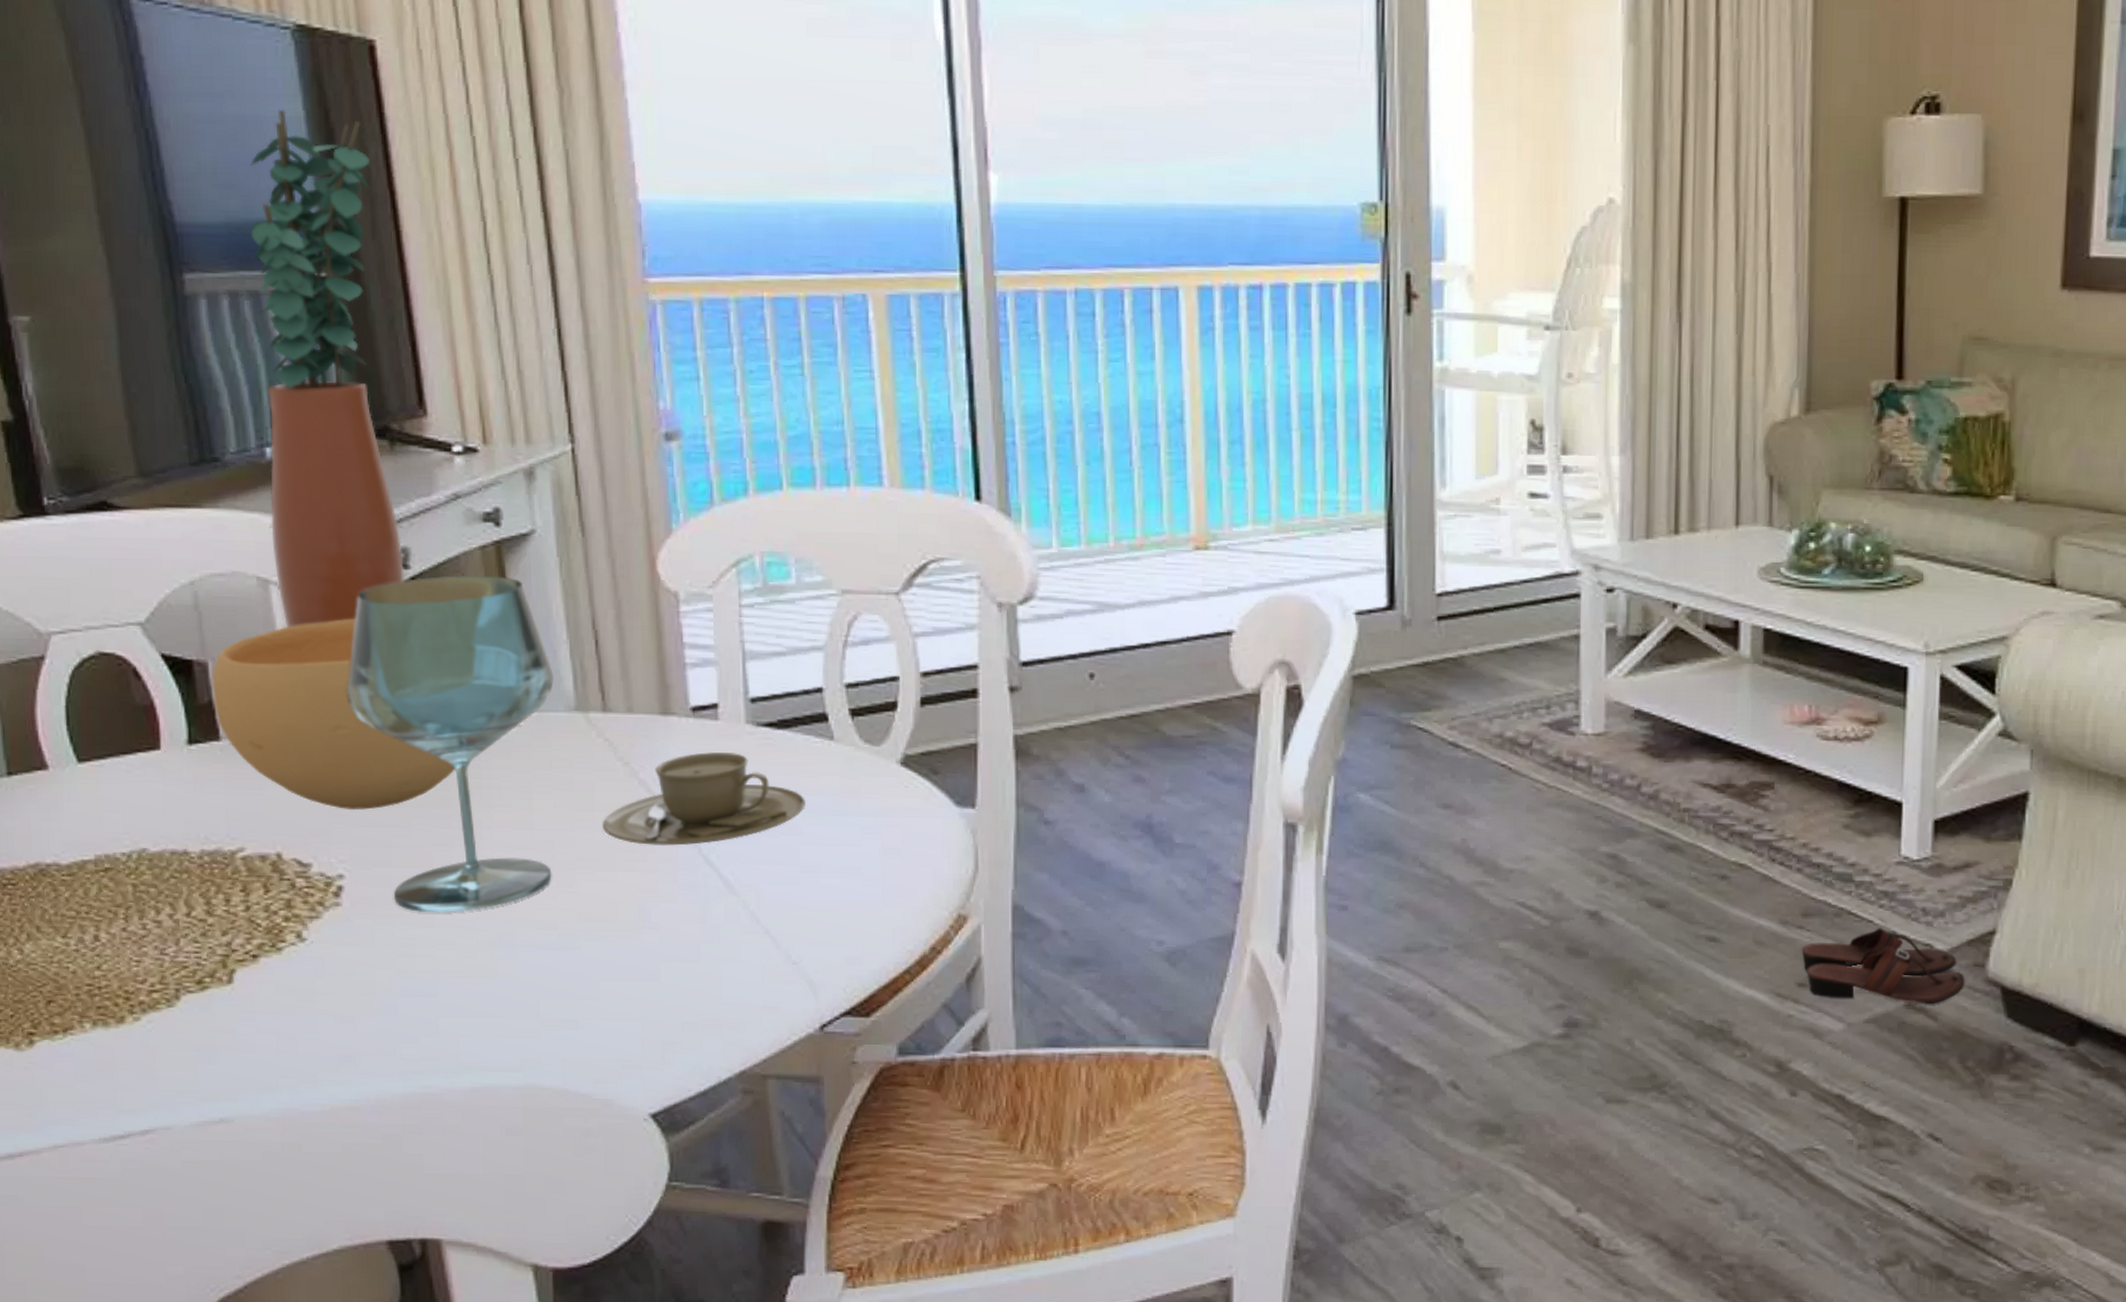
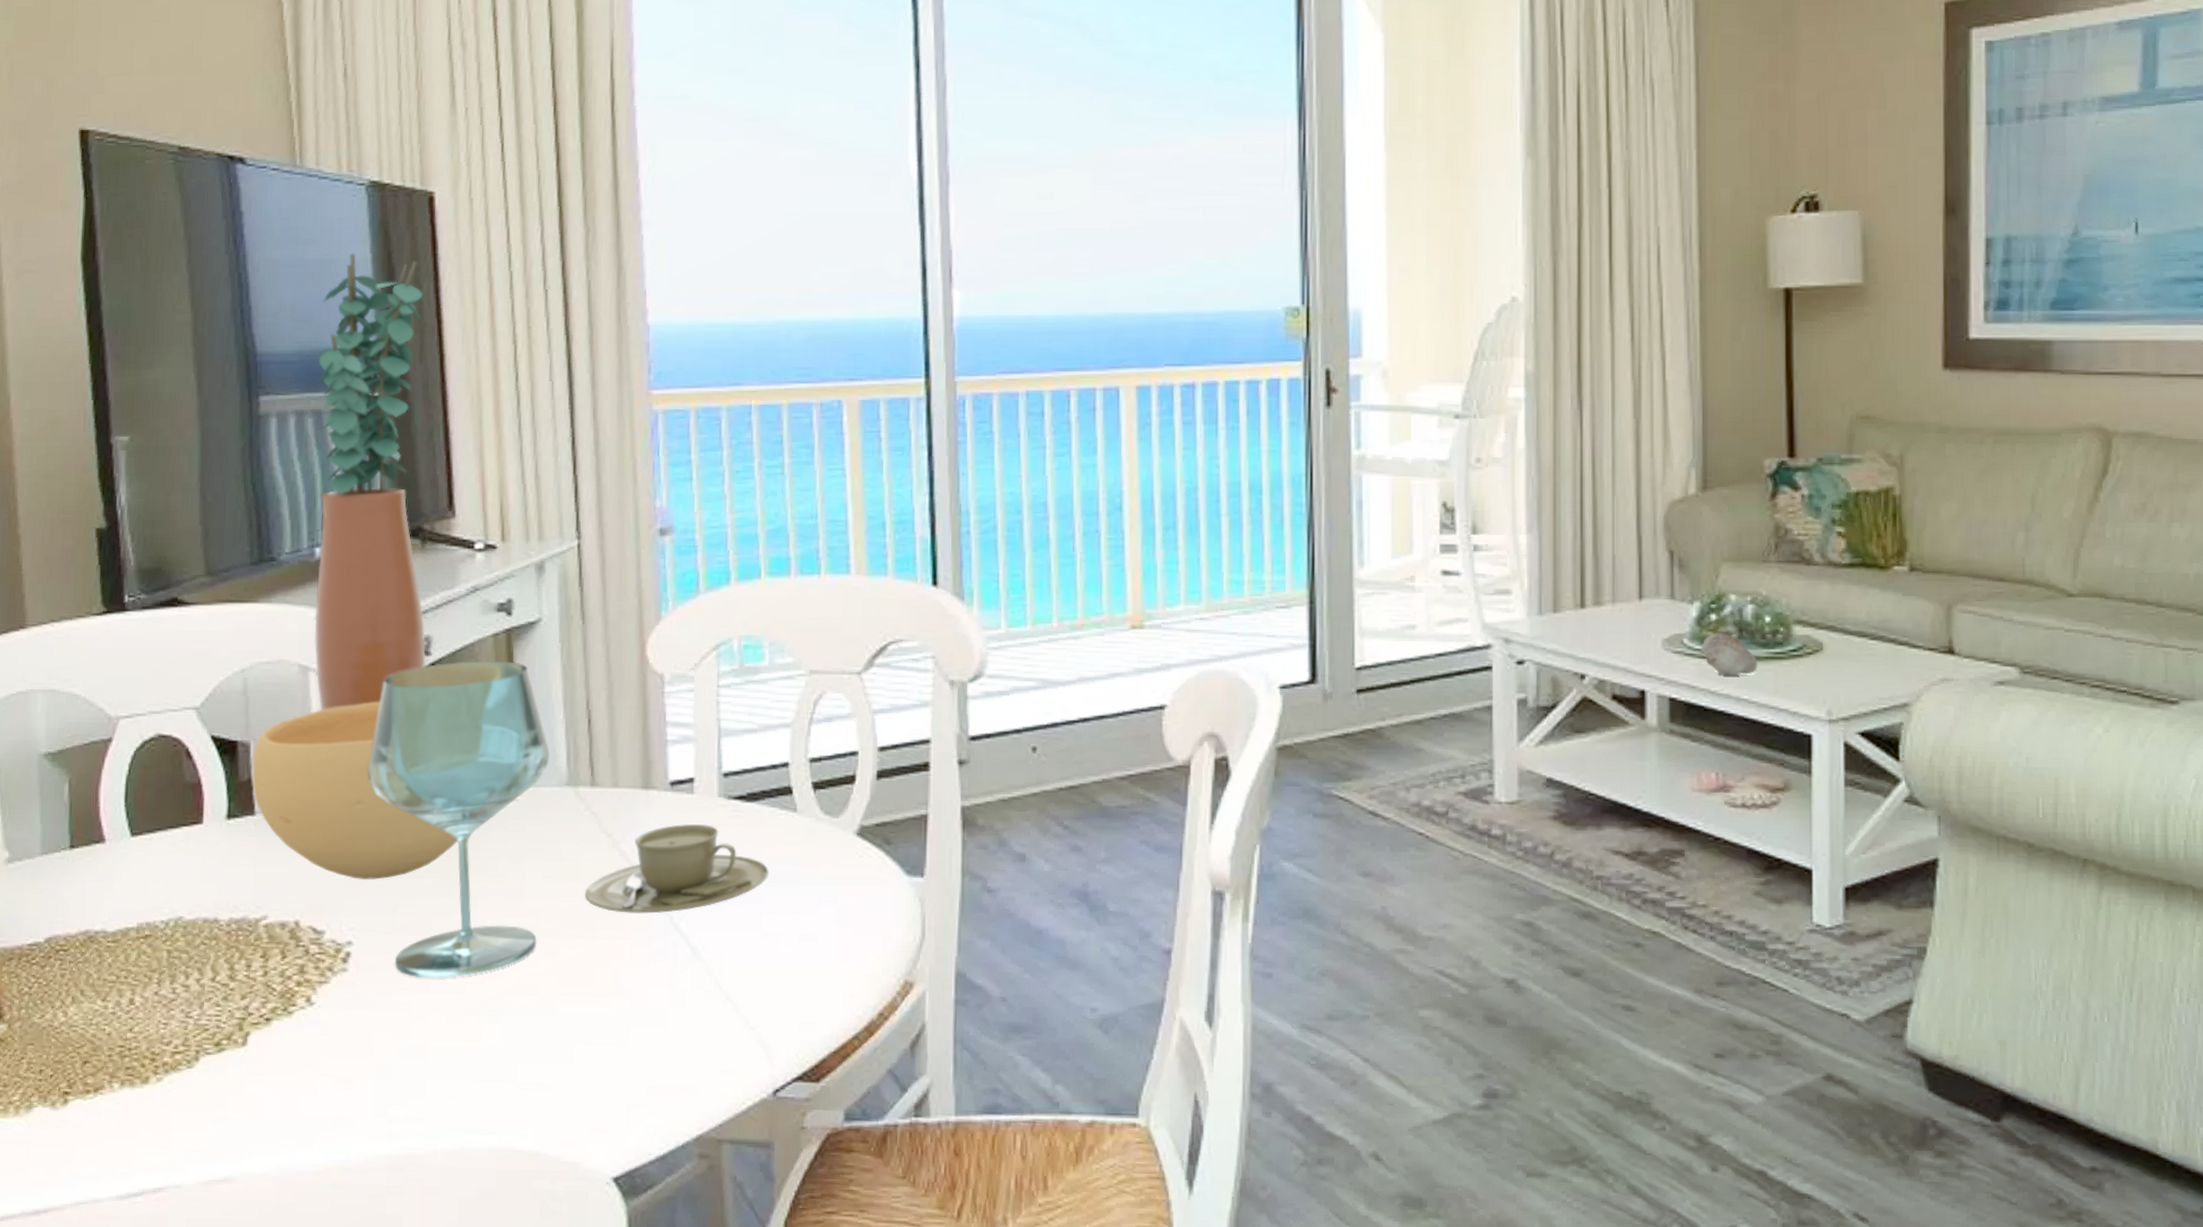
seashell: none [1798,561,1857,607] -> present [1701,632,1758,676]
flip-flop: present [1801,928,1965,1004] -> none [1717,997,1884,1076]

